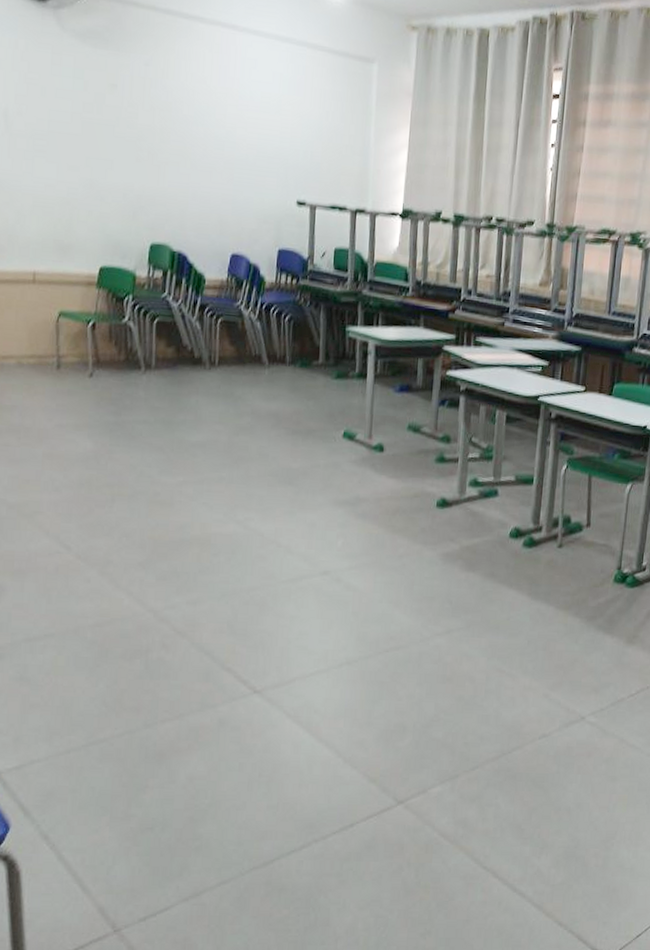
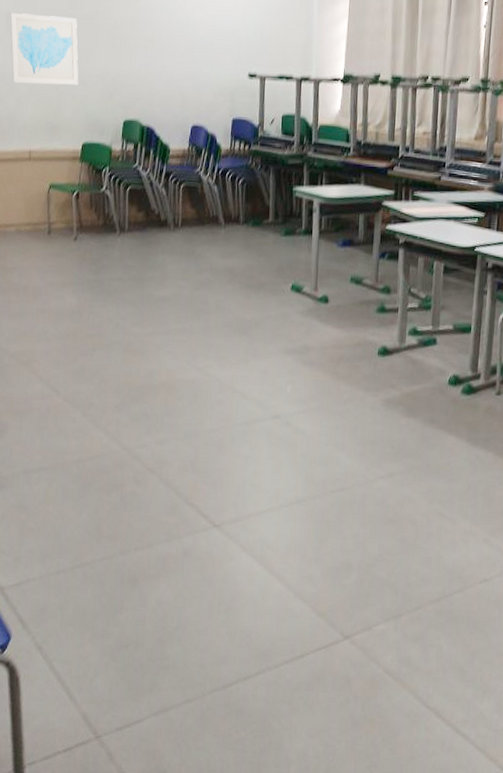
wall art: none [9,111,96,200] -> present [10,13,79,85]

